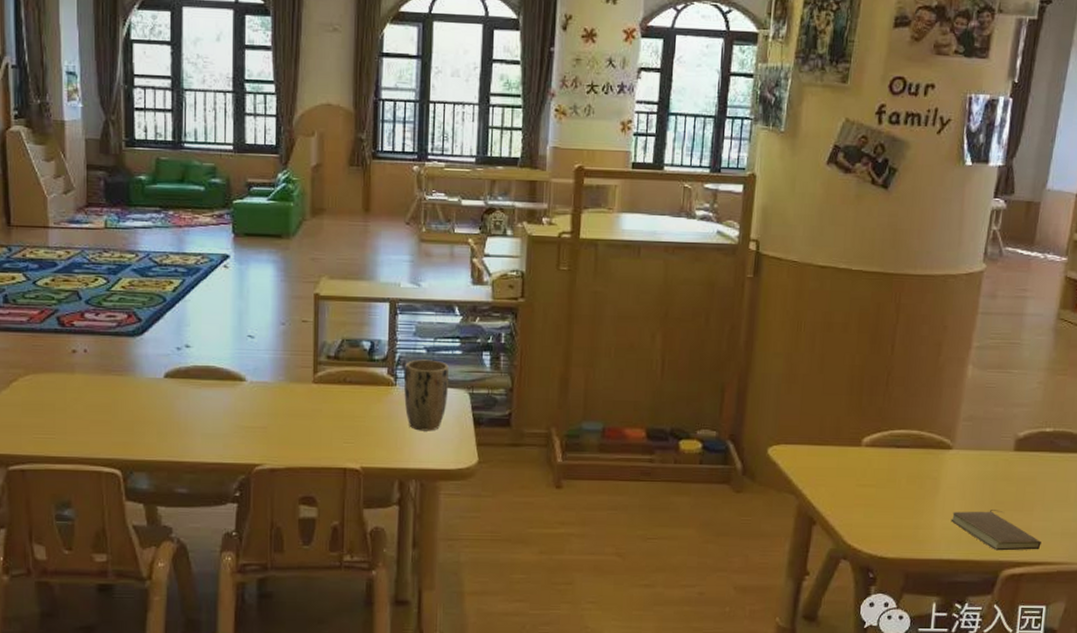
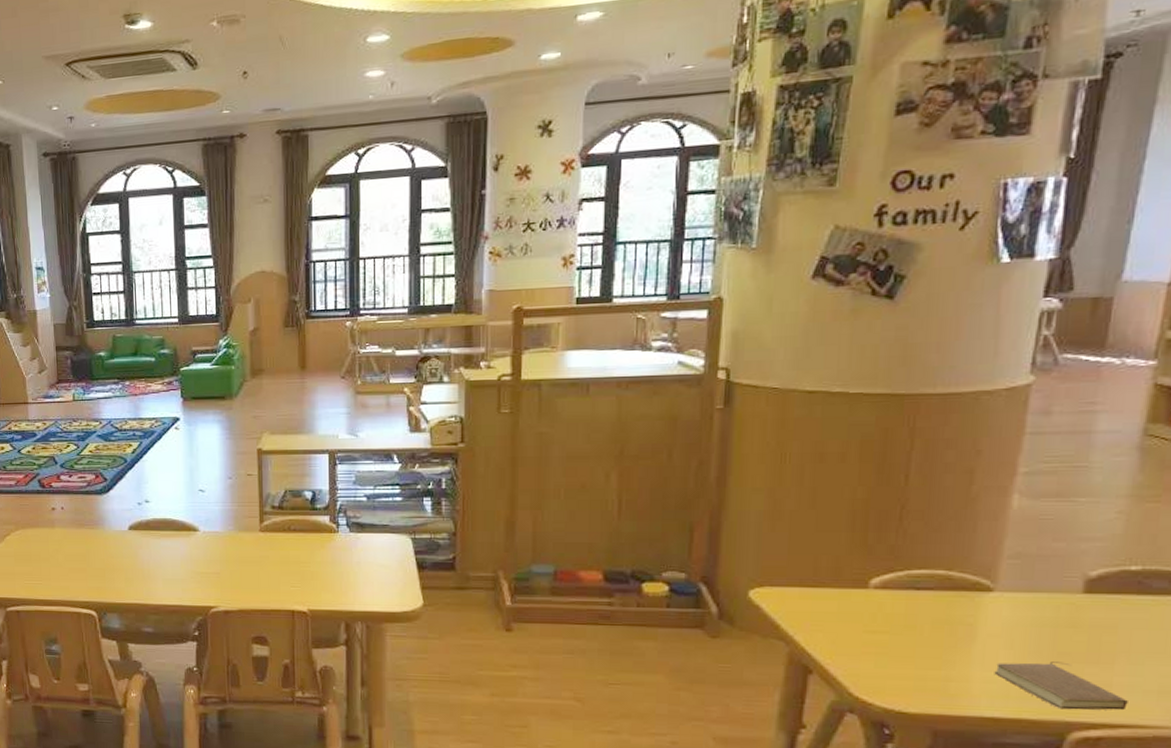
plant pot: present [404,359,449,431] -> none [346,507,390,575]

